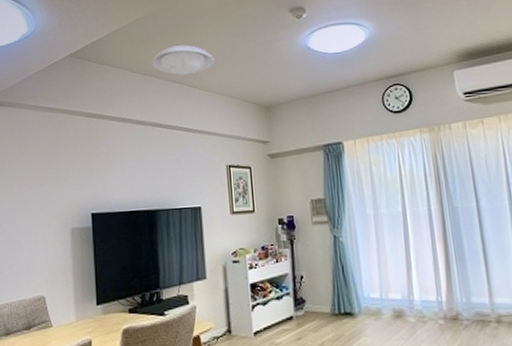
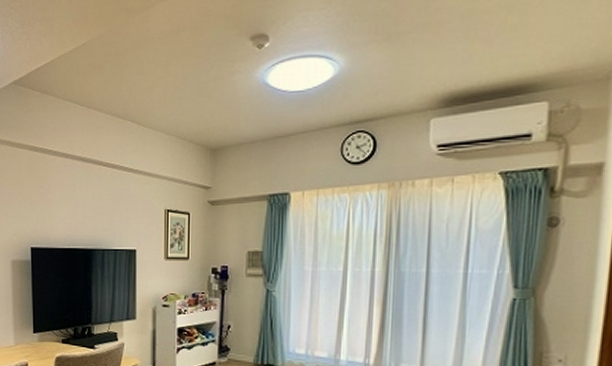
ceiling light: present [151,45,214,75] -> none [96,75,162,109]

